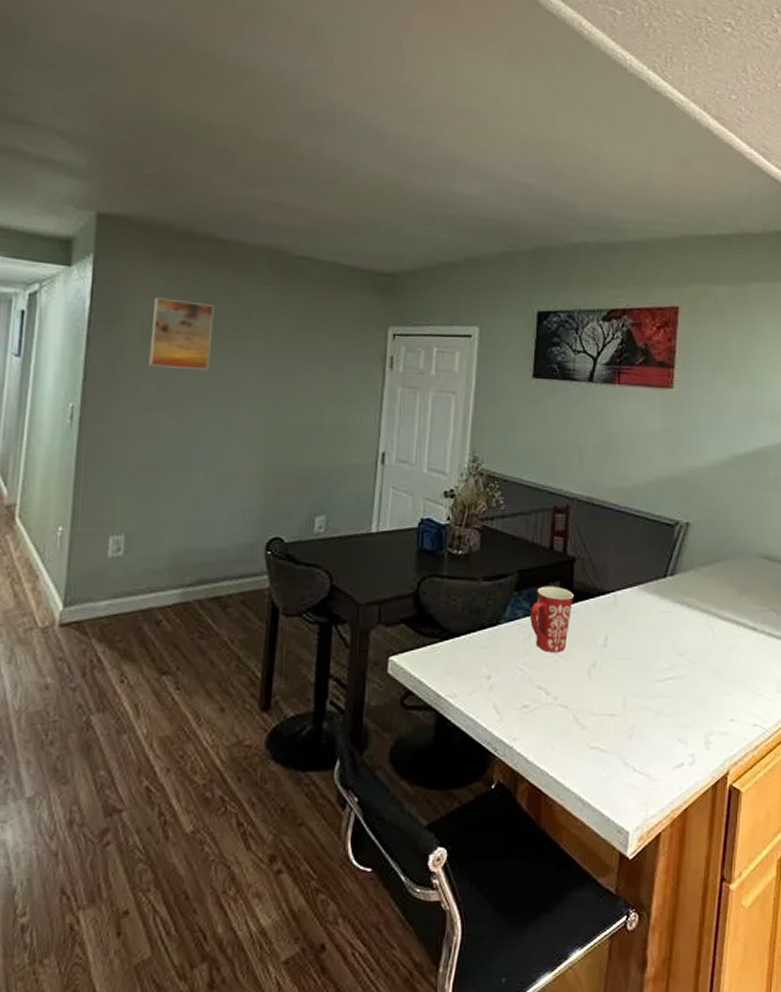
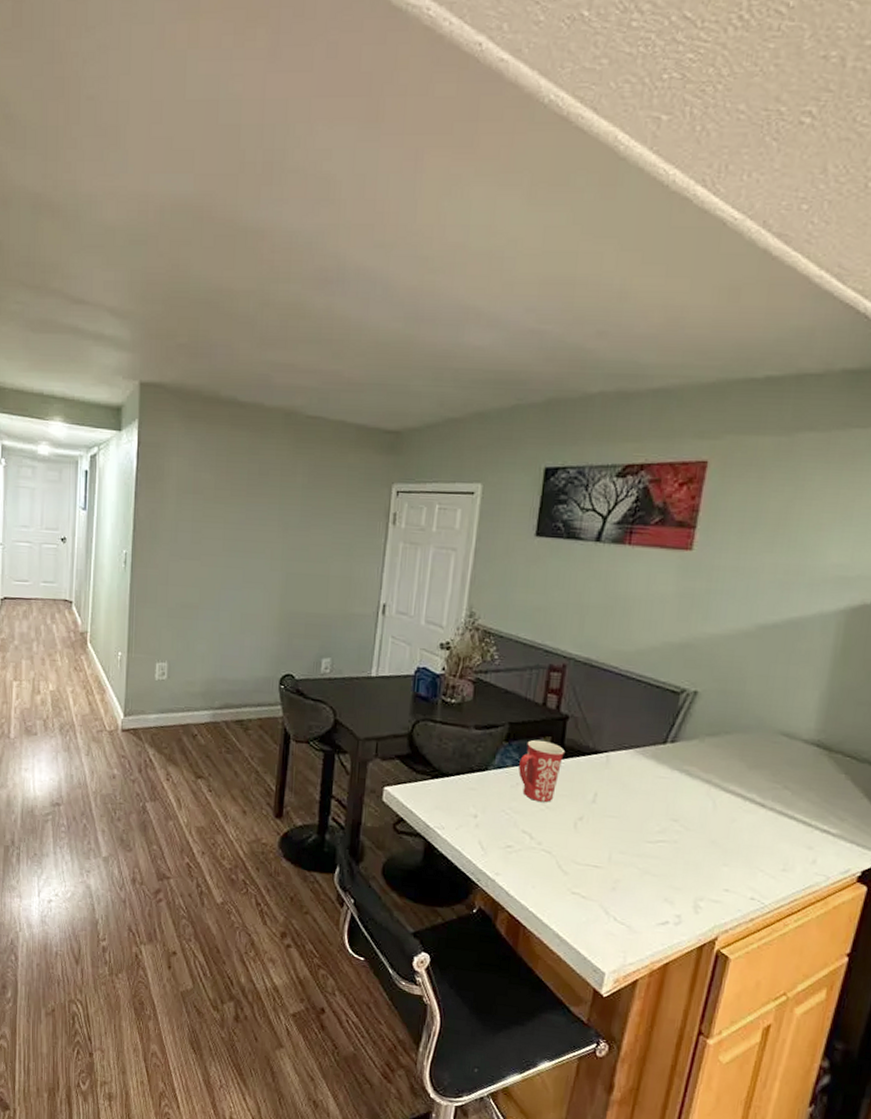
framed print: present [149,297,215,371] -> none [184,458,237,524]

